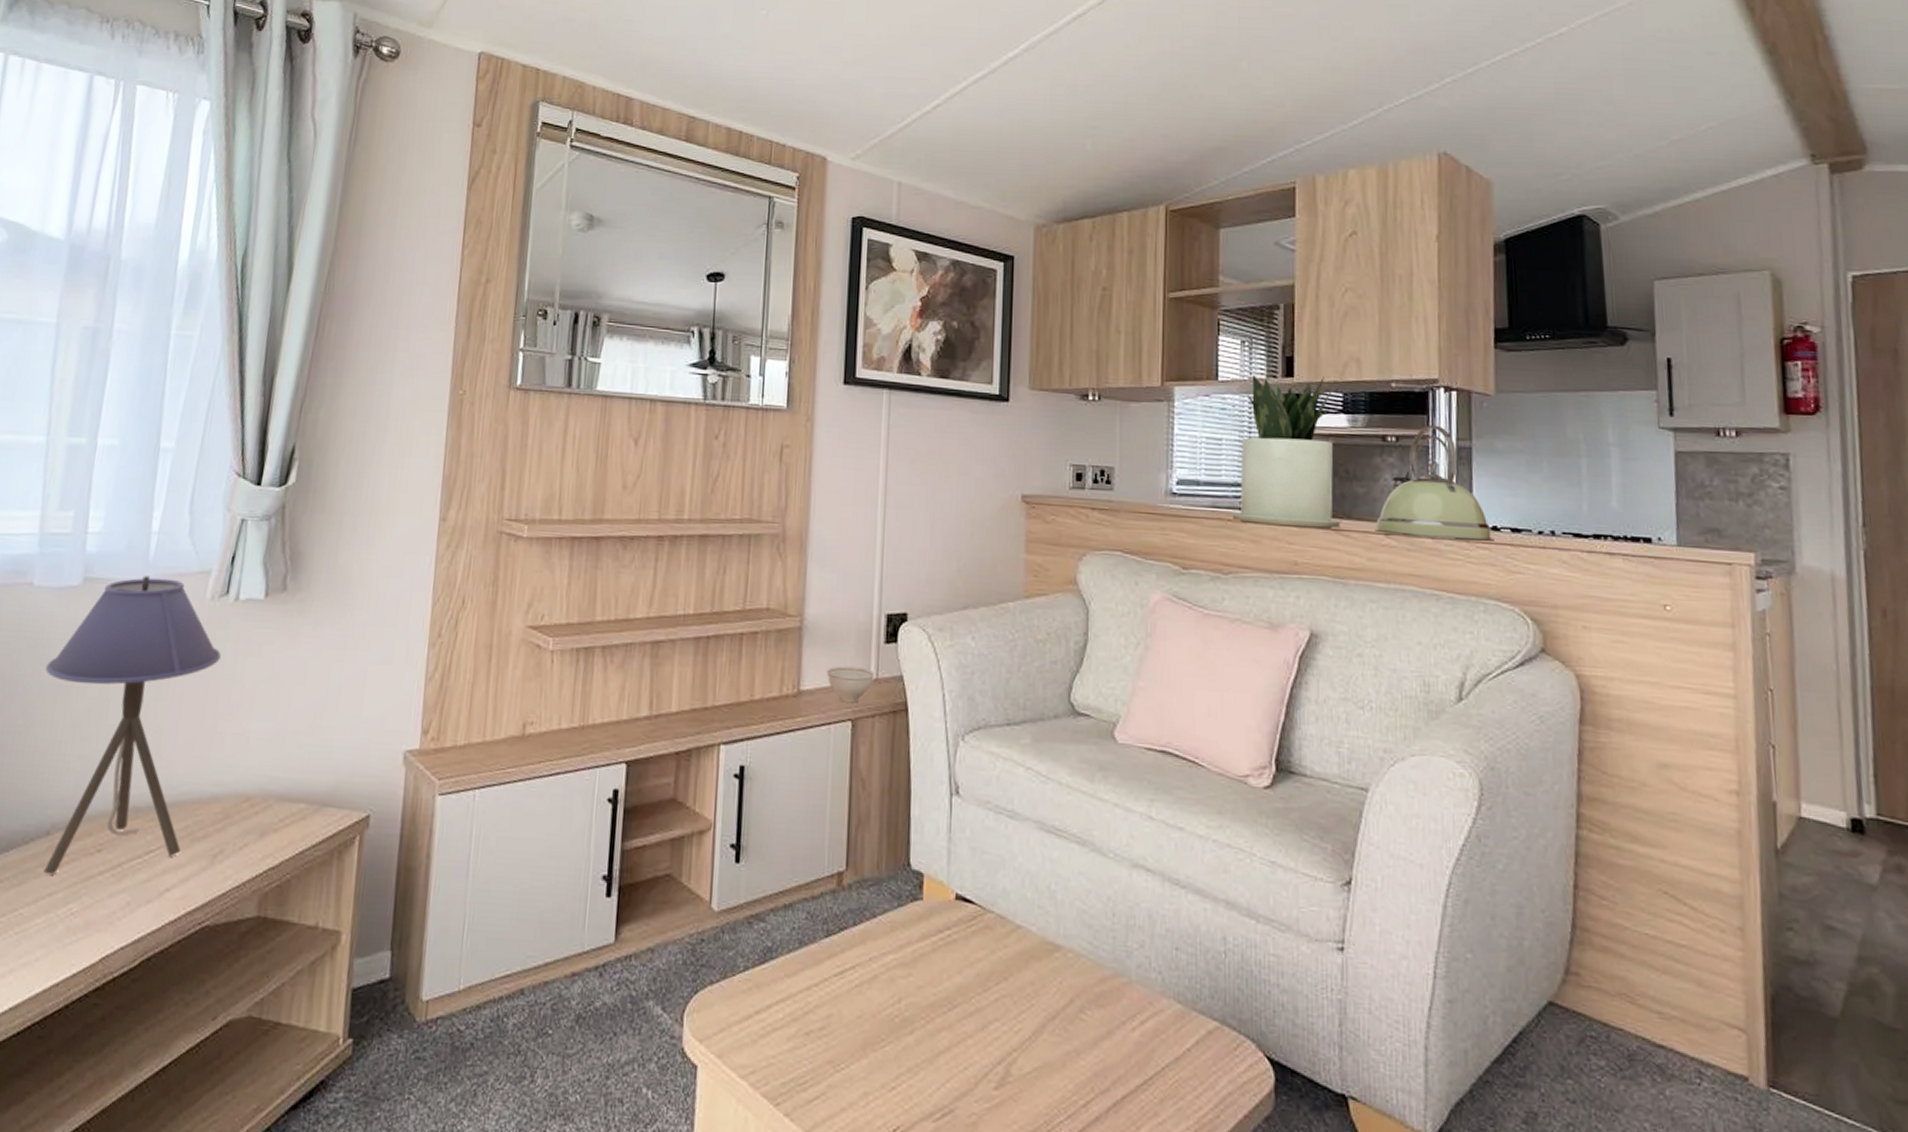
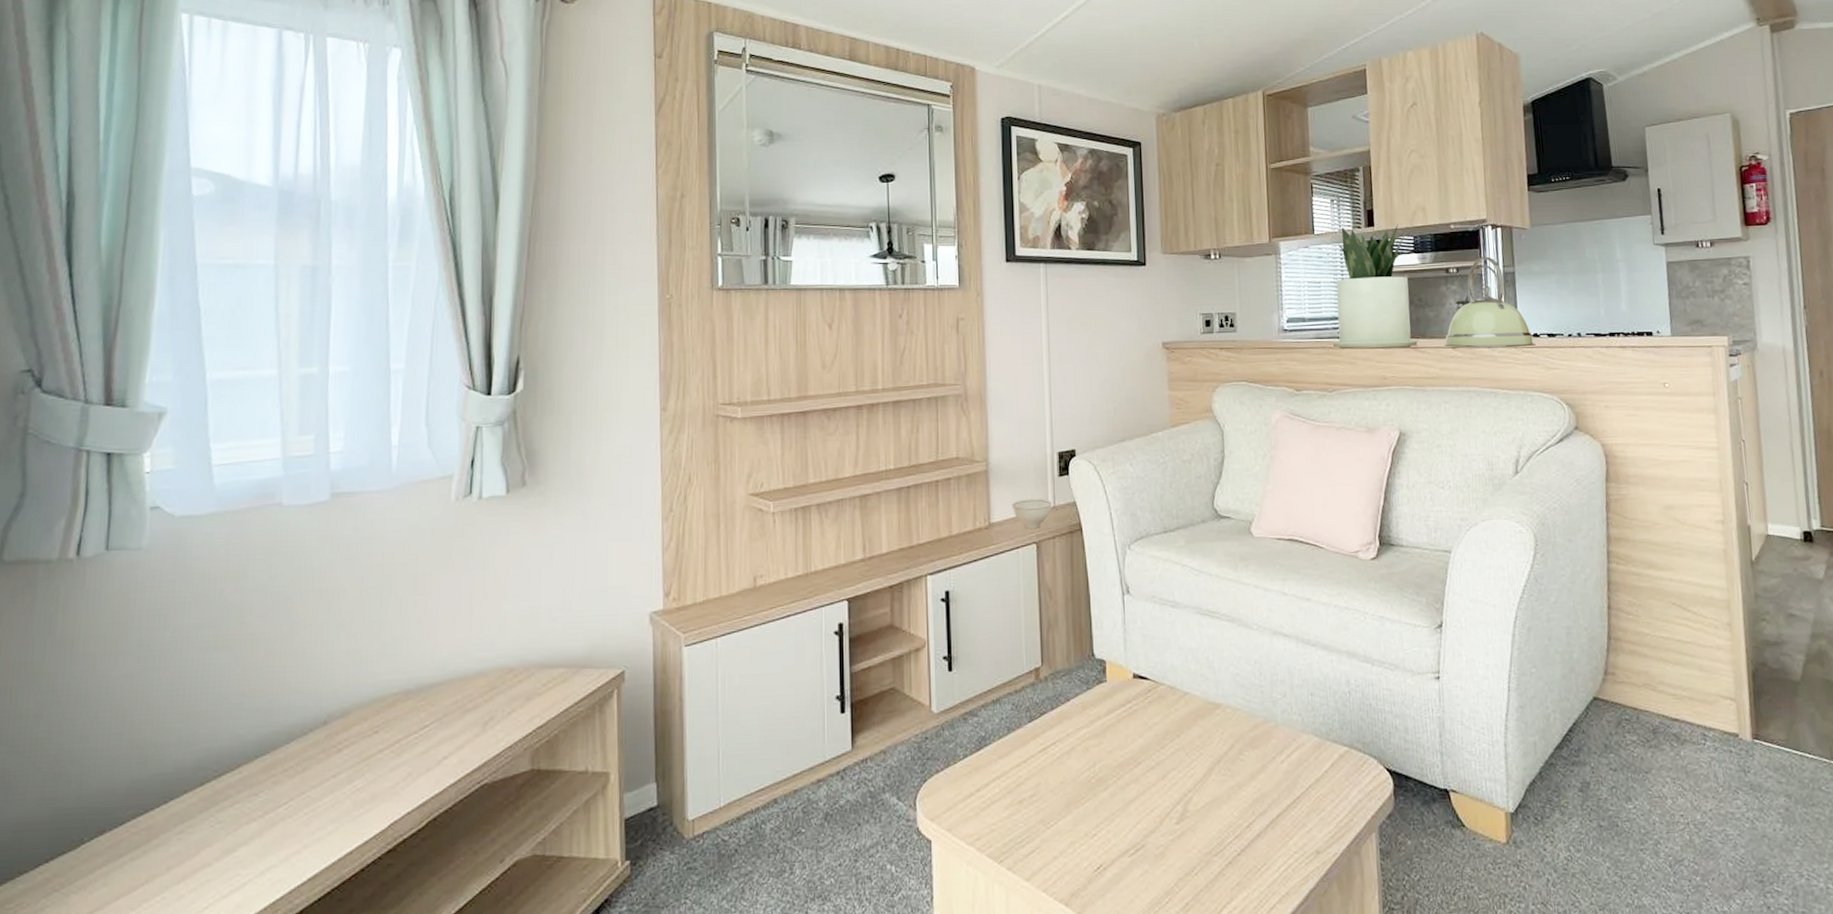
table lamp: present [43,575,221,875] -> none [303,485,471,759]

